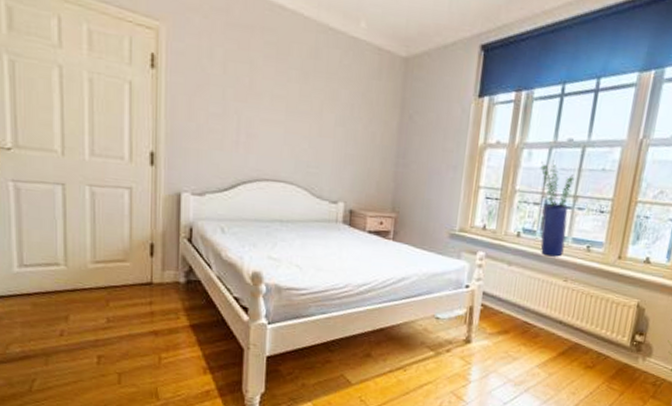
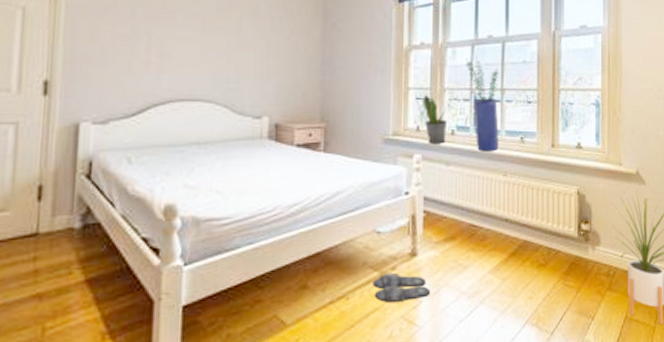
slippers: none [428,354,480,380] -> present [372,273,431,302]
potted plant: none [491,194,515,245] -> present [422,94,448,144]

